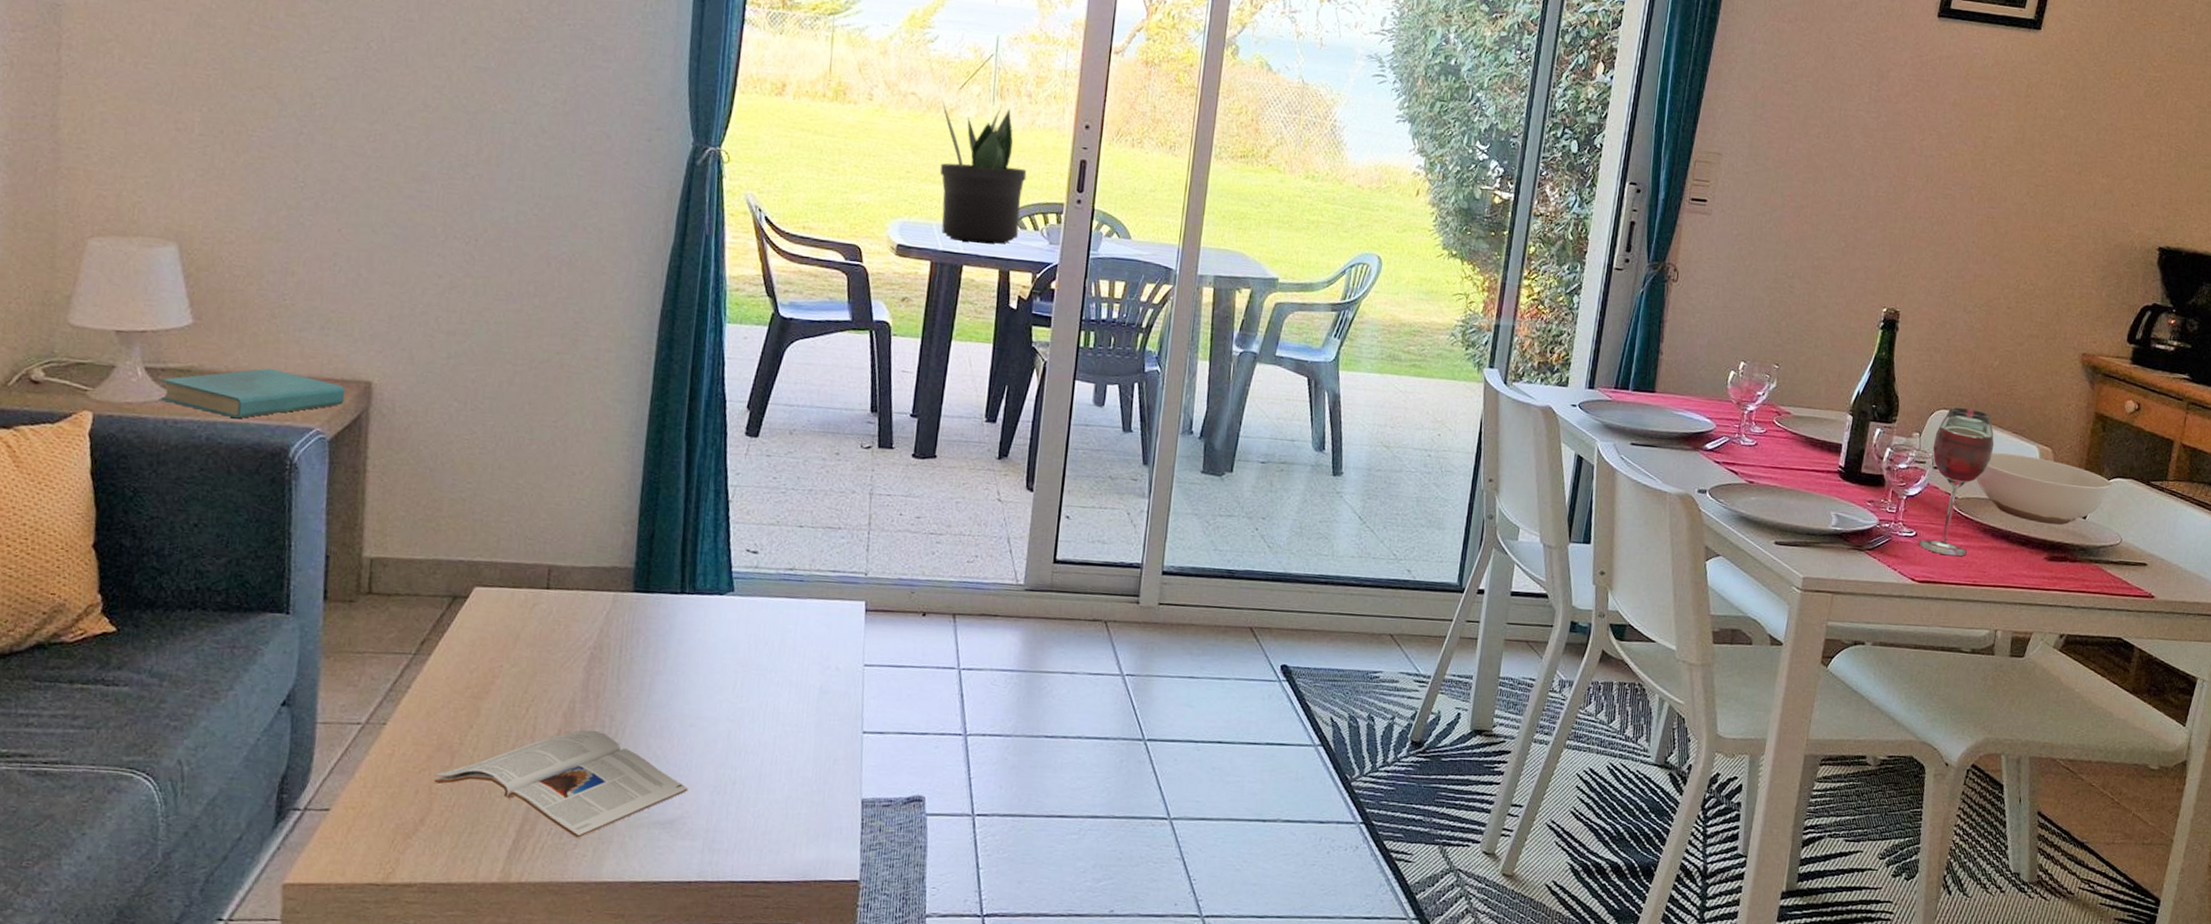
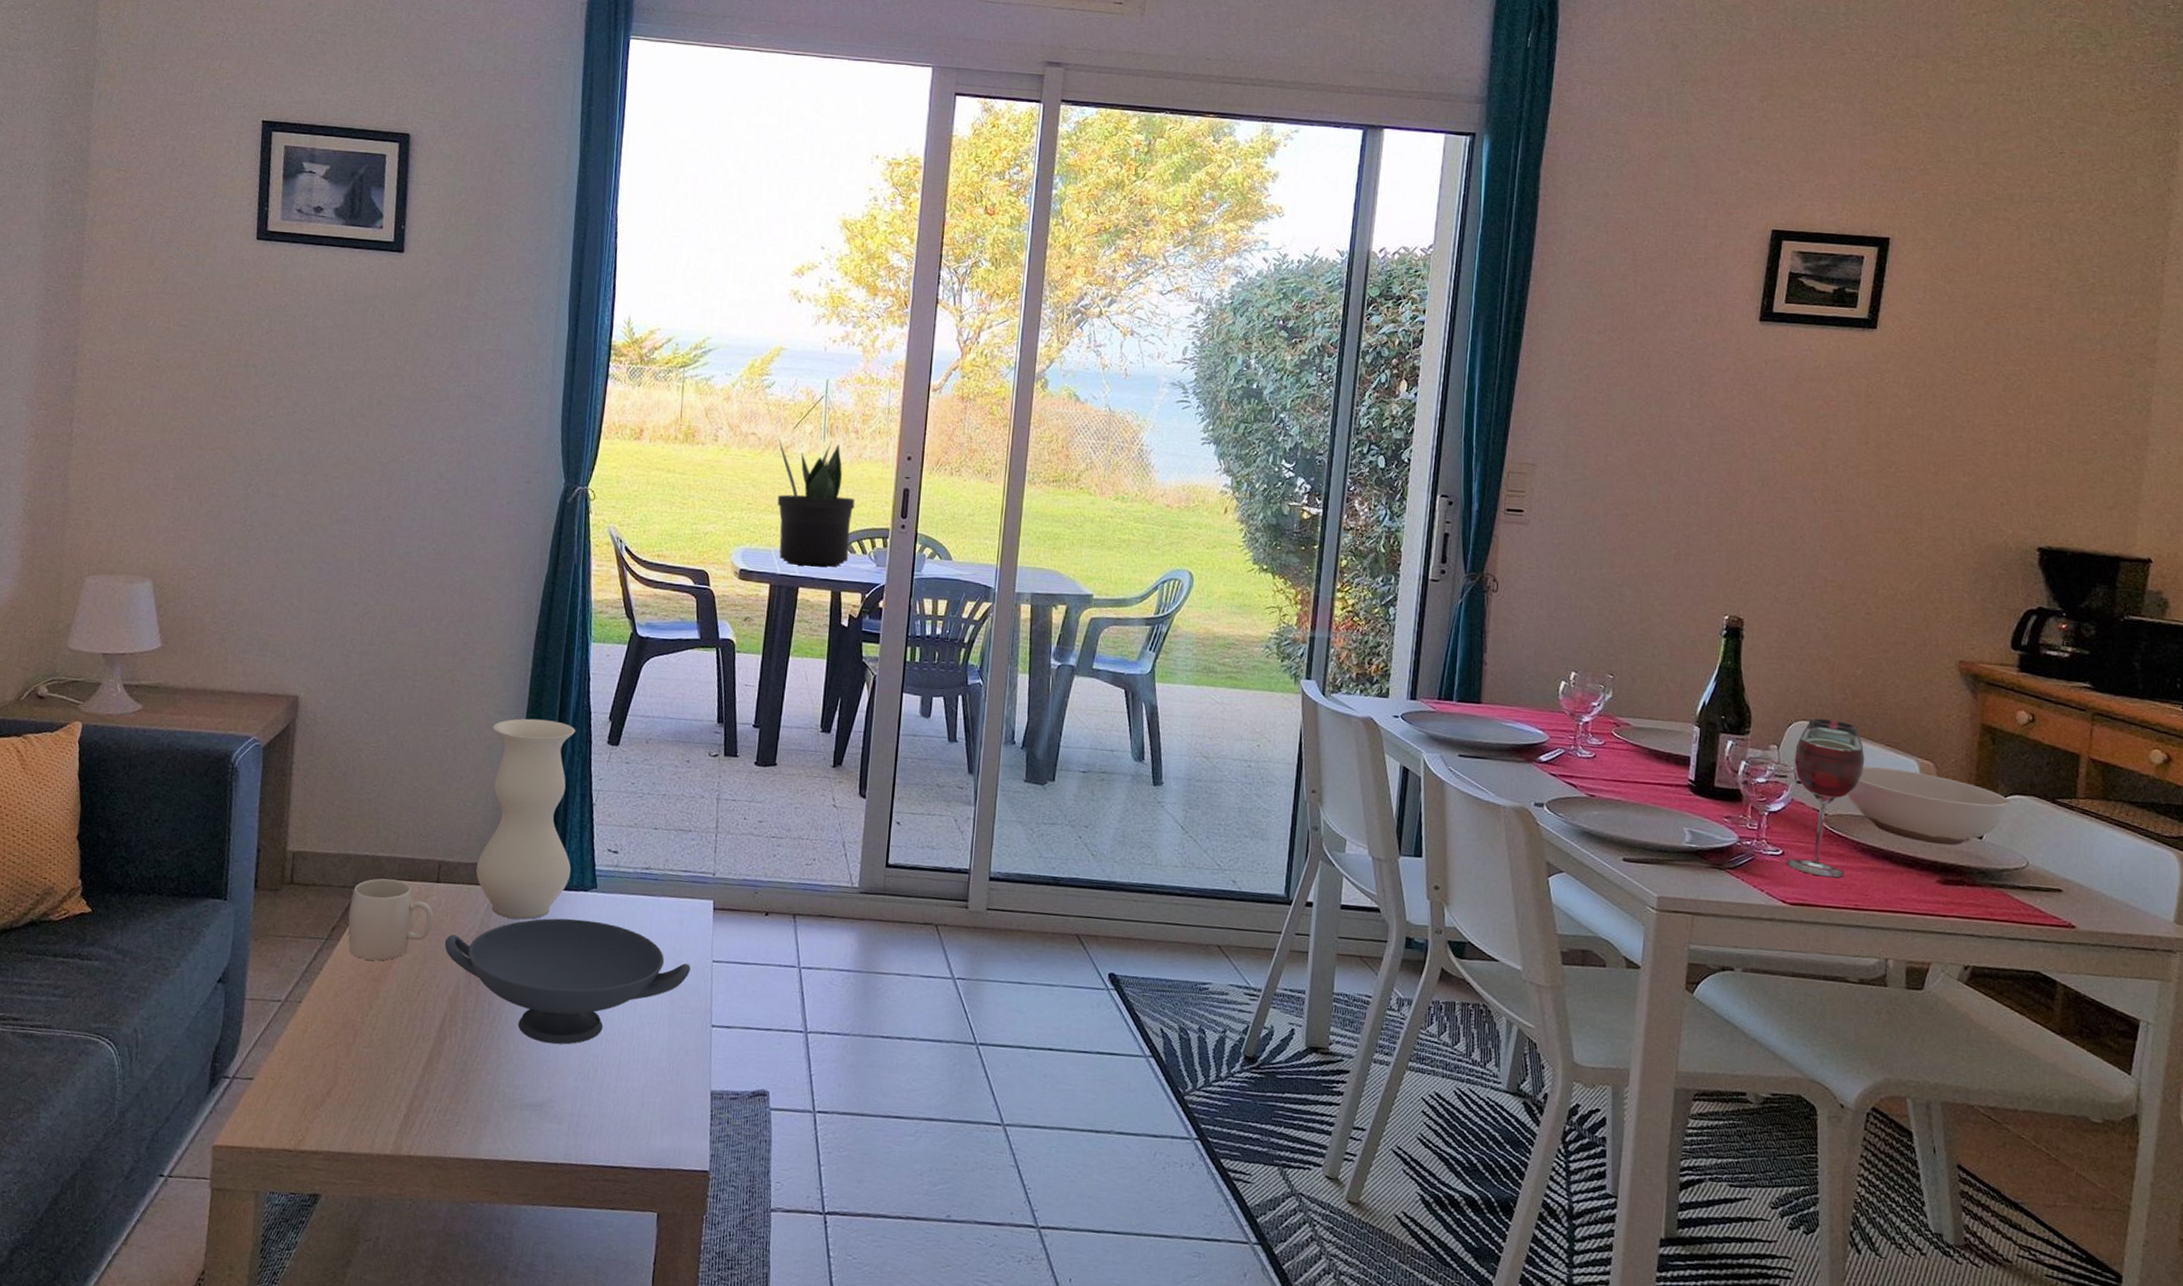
book: present [160,368,346,419] -> none [134,684,278,729]
magazine: present [434,729,689,839] -> none [339,1013,556,1117]
mug: none [440,585,544,676] -> present [348,878,434,961]
decorative bowl: none [556,624,840,758] -> present [444,918,691,1045]
vase: none [592,407,709,627] -> present [475,718,576,920]

